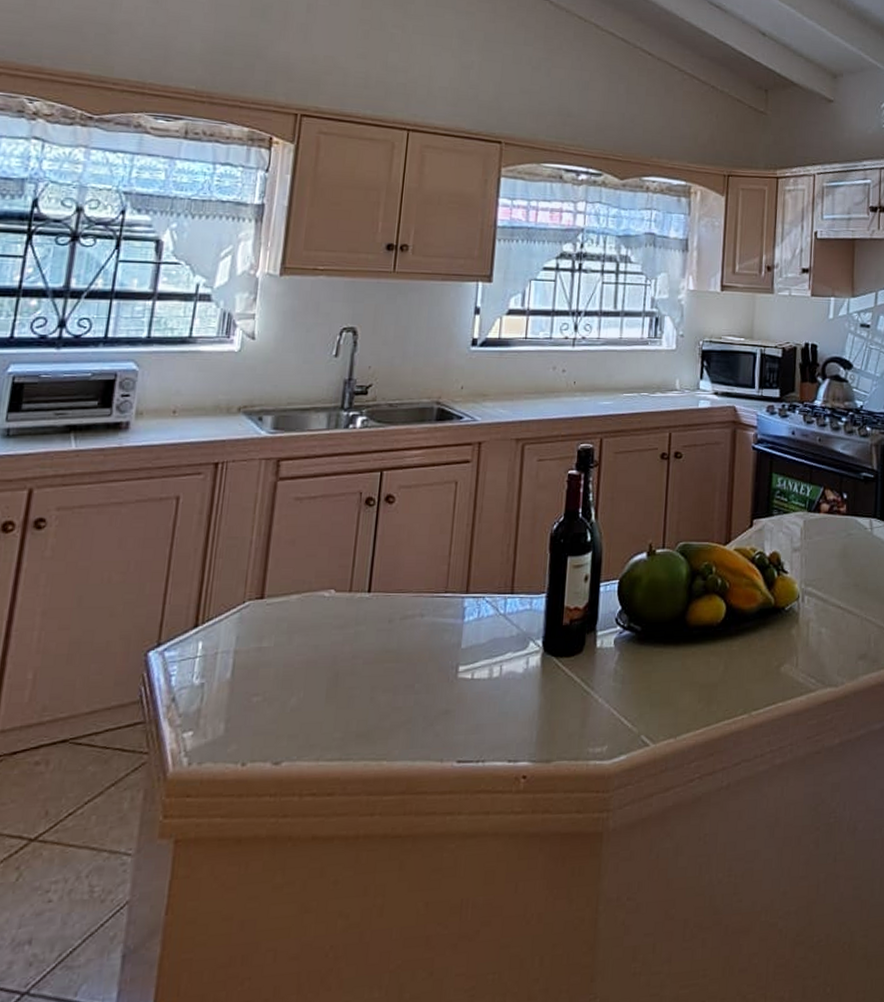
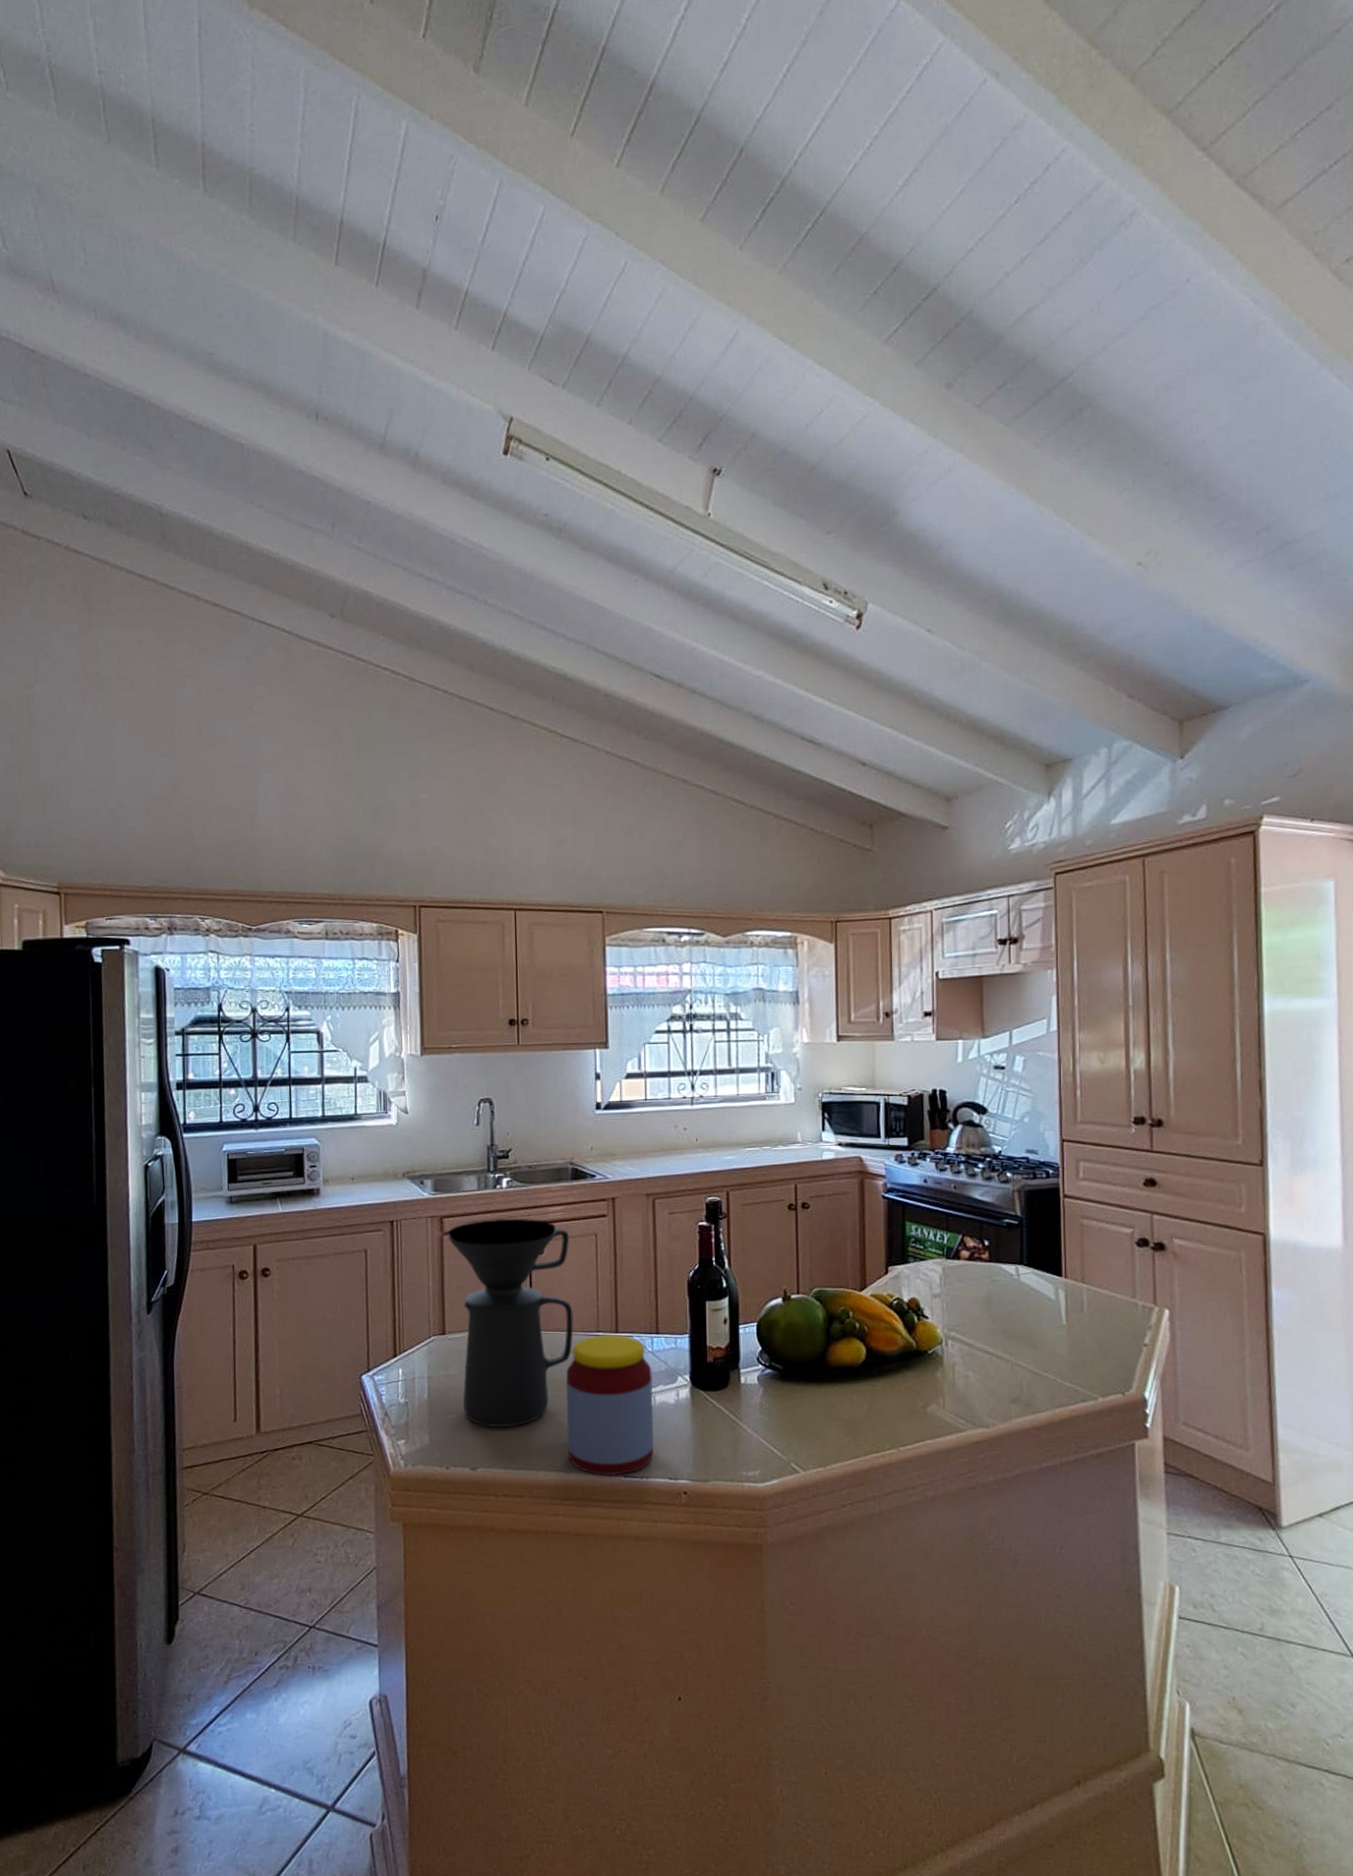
coffee maker: none [274,463,426,710] -> present [448,1219,574,1427]
jar: none [394,595,502,762] -> present [566,1335,654,1475]

